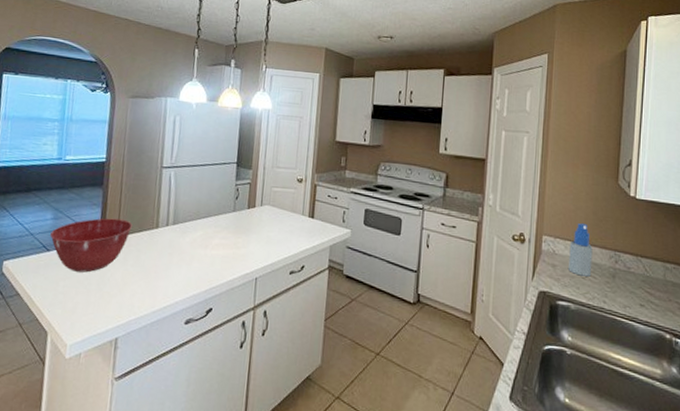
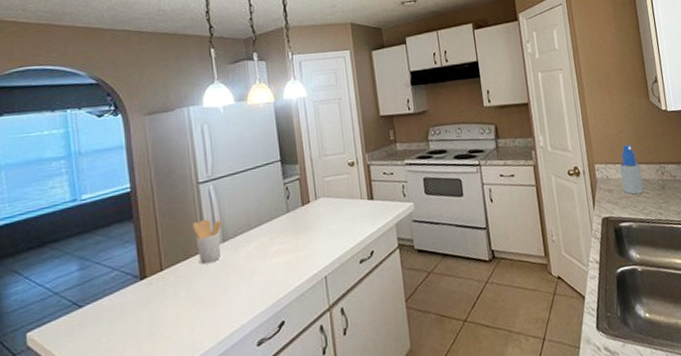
mixing bowl: present [50,218,132,273] -> none [80,250,176,323]
utensil holder: none [150,200,175,241] -> present [192,218,222,265]

